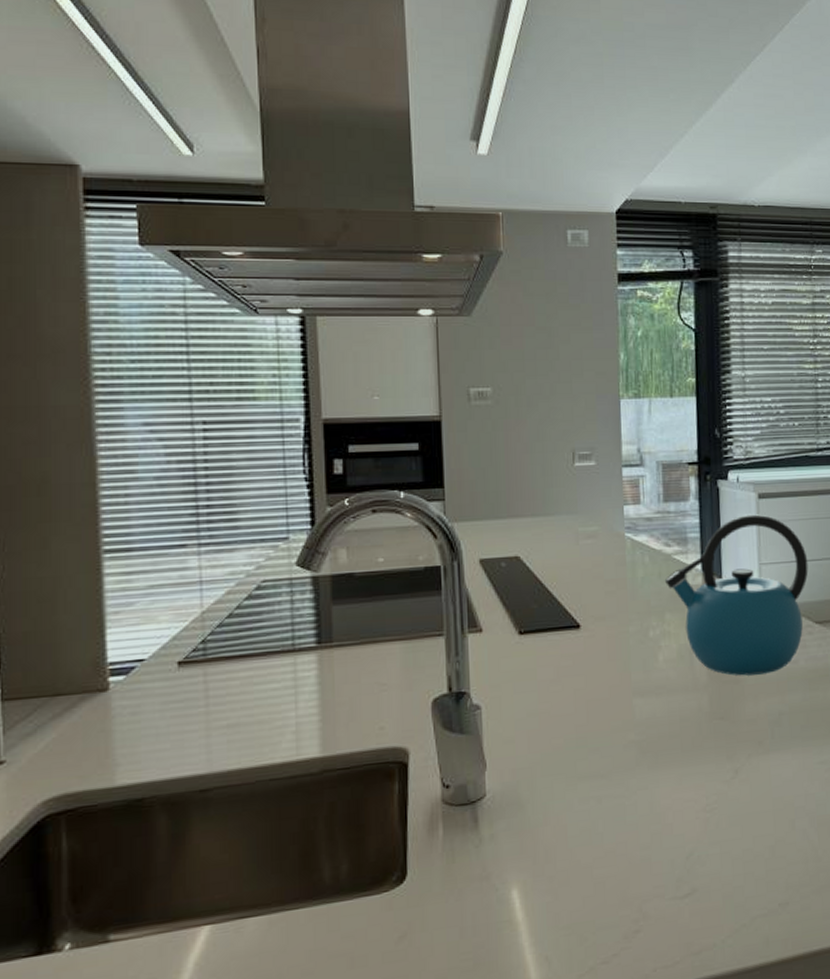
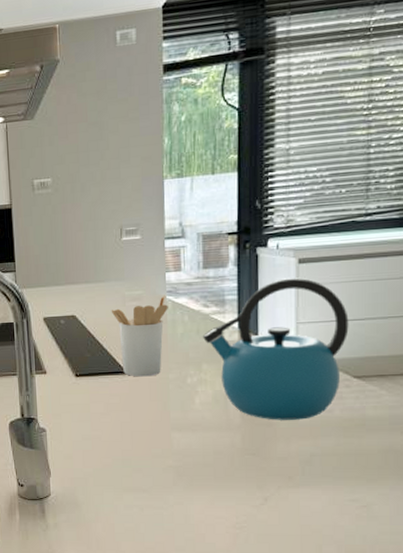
utensil holder: none [562,531,627,632] -> present [111,295,168,377]

